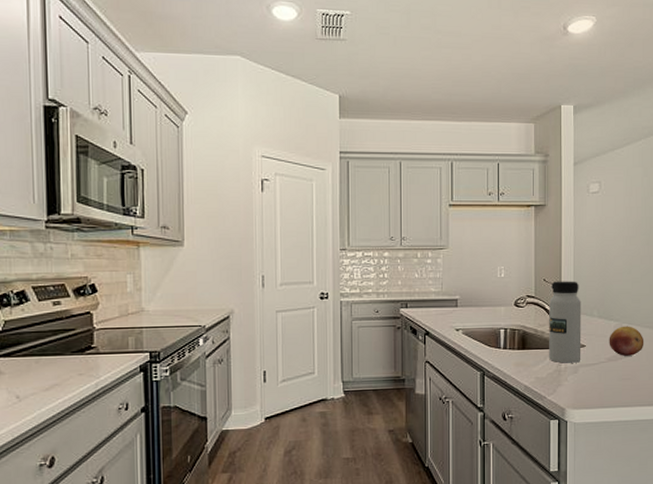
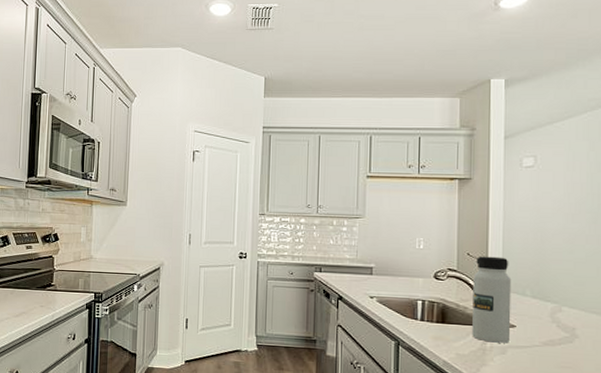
fruit: present [609,326,644,356] -> none [544,309,590,343]

